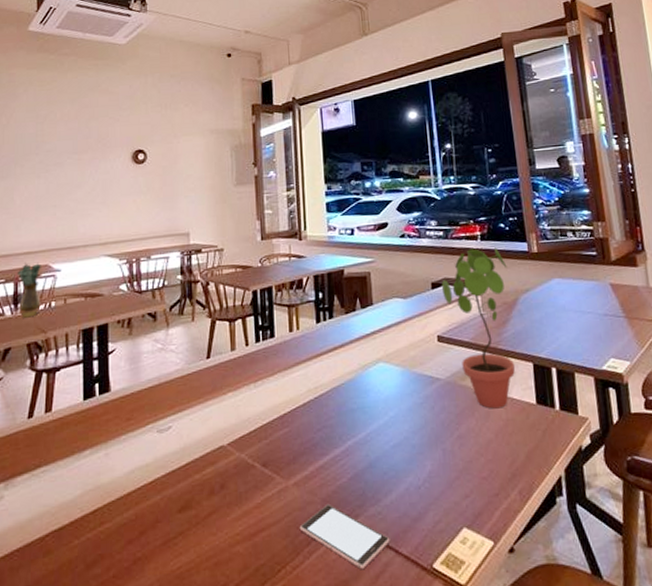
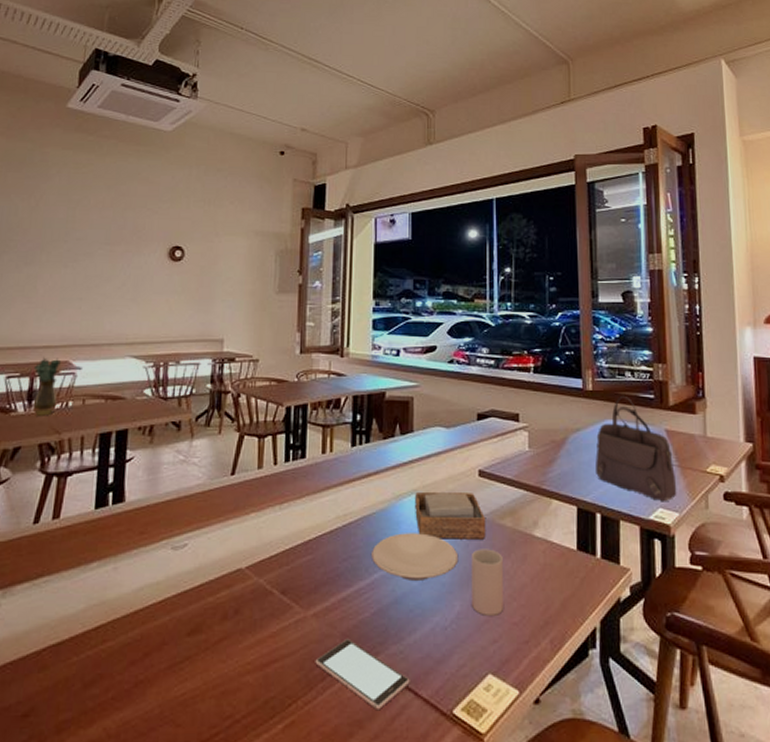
saucer: none [342,399,426,445] -> present [370,533,459,581]
napkin holder: none [380,357,450,404] -> present [415,491,486,539]
cup: none [437,409,472,473] -> present [470,549,503,616]
potted plant: present [441,247,515,409] -> none [487,381,559,552]
handbag: none [545,255,627,353] -> present [595,396,677,502]

